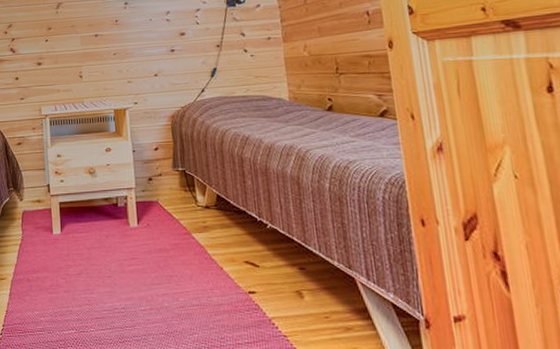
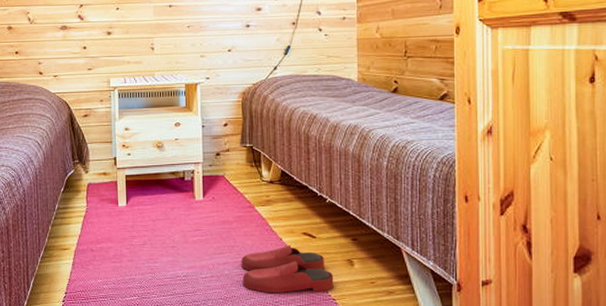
slippers: none [180,274,284,329] -> present [241,245,334,294]

